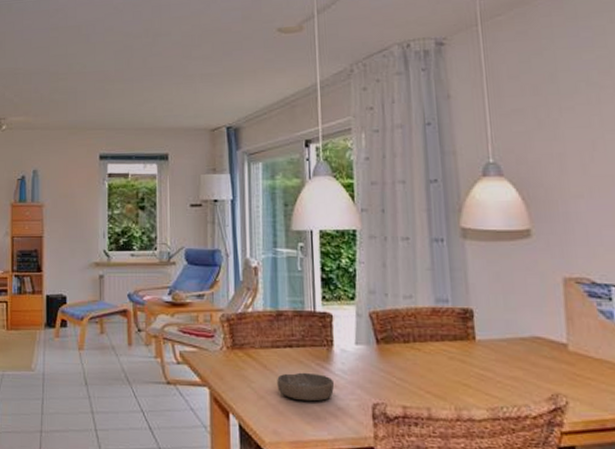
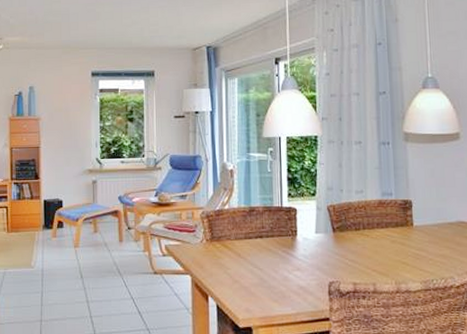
bowl: present [277,372,334,402] -> none [249,258,297,283]

